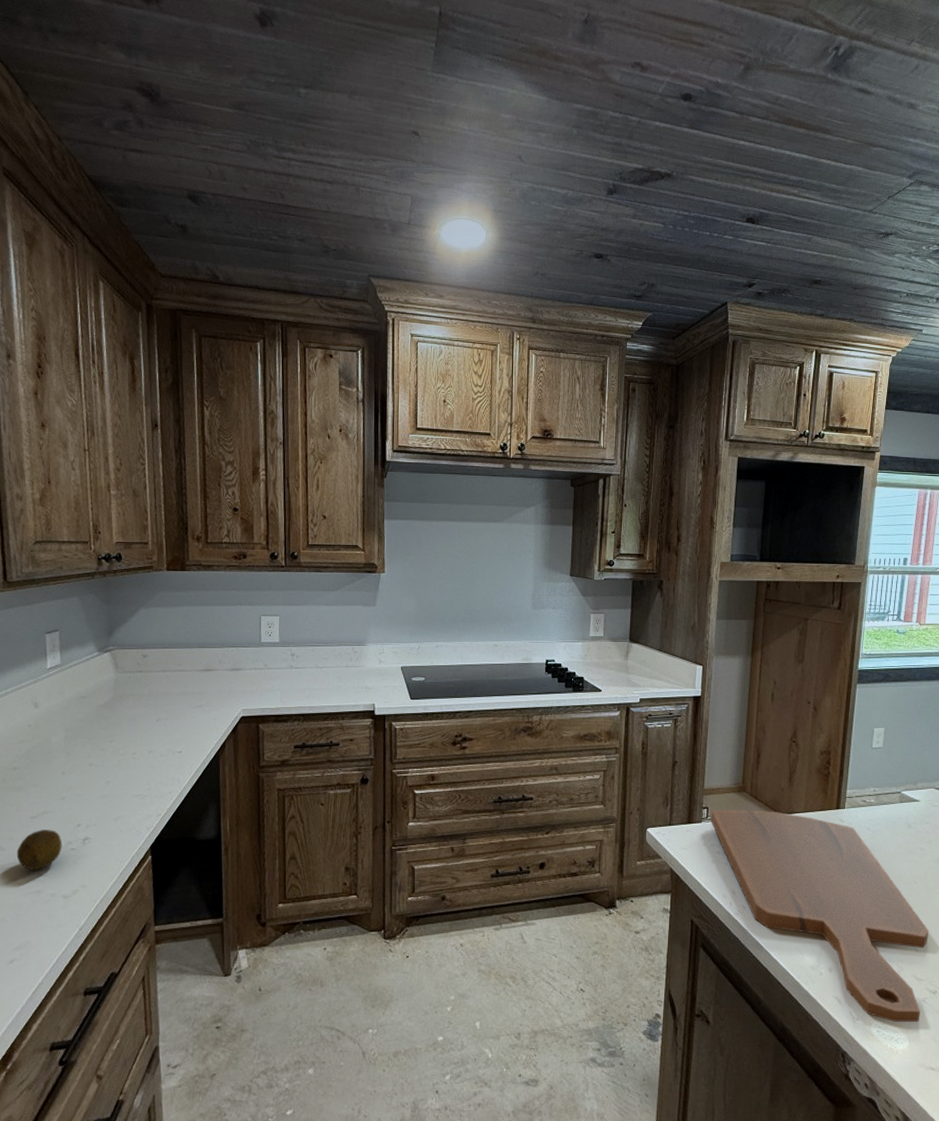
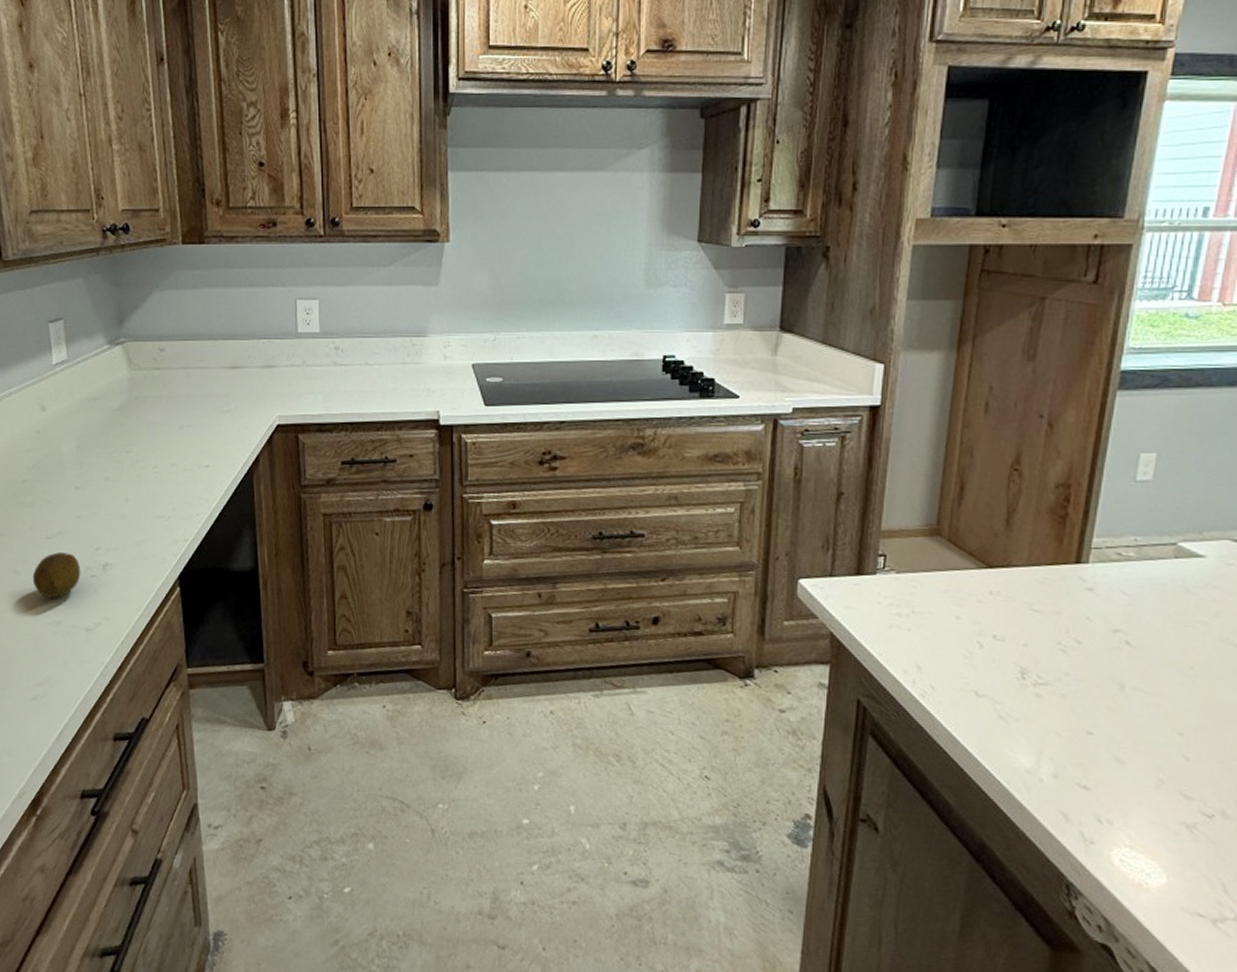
cutting board: present [711,809,929,1022] -> none [889,558,1209,853]

